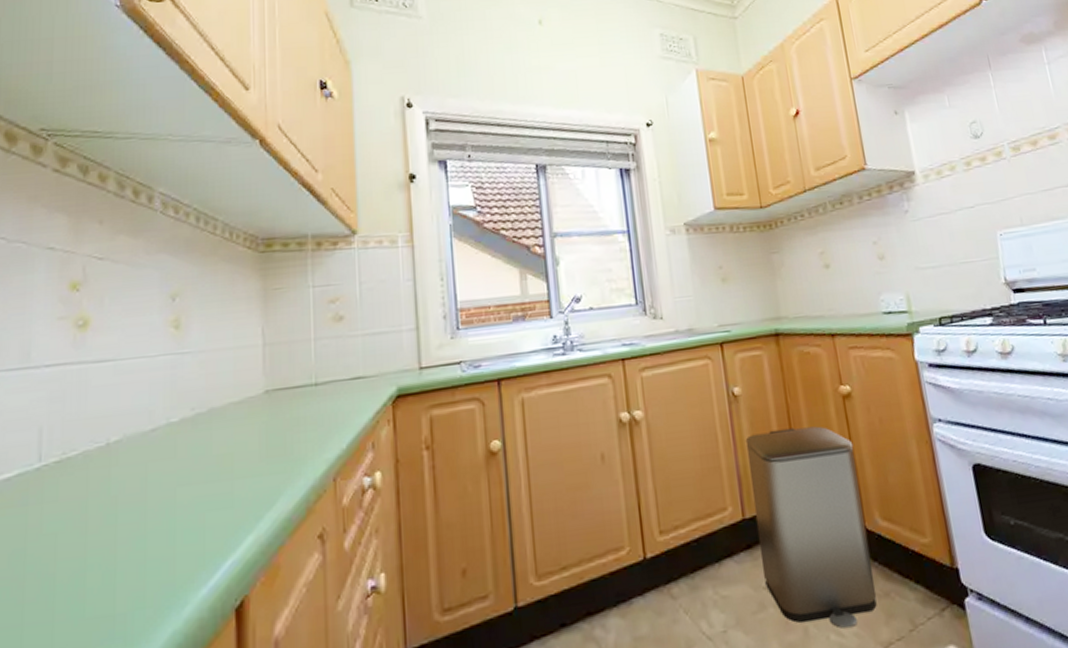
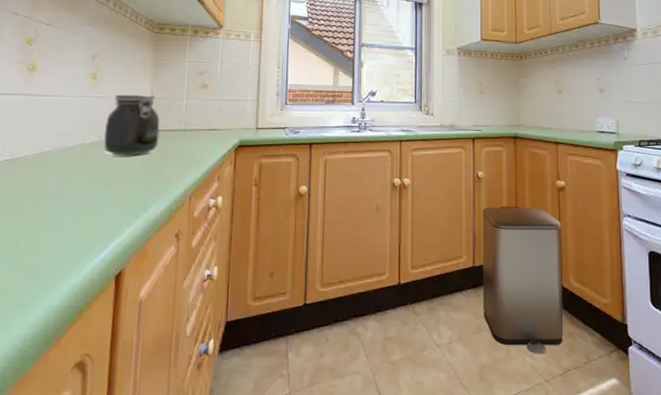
jar: none [200,340,281,435] -> present [104,94,160,156]

